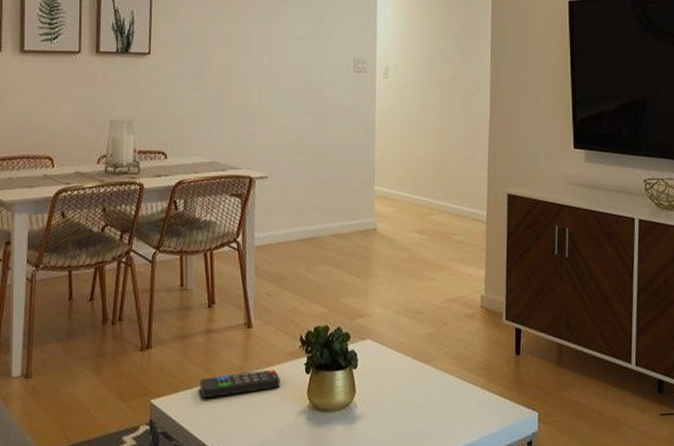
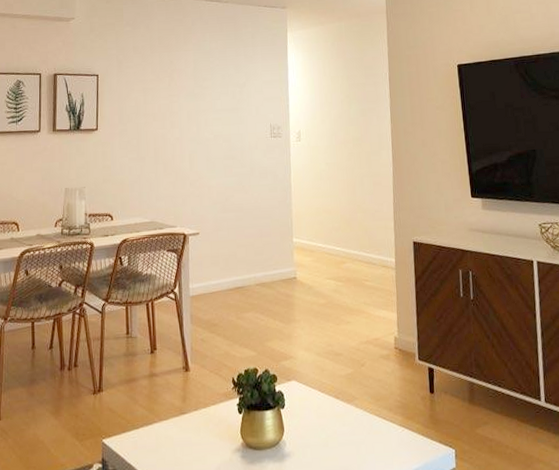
remote control: present [199,369,280,398] -> none [145,409,216,437]

